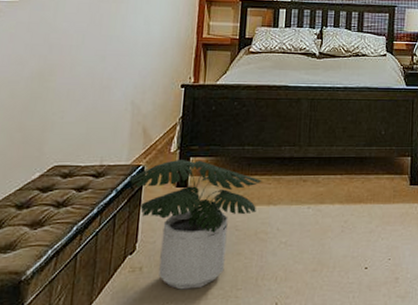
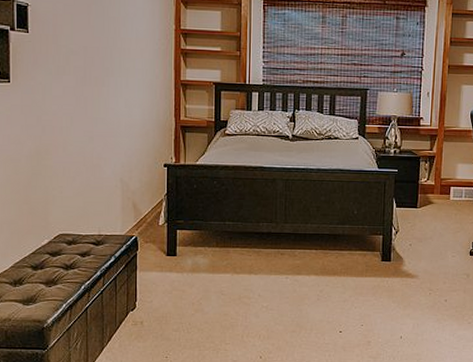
potted plant: present [130,158,262,290] -> none [126,231,243,342]

